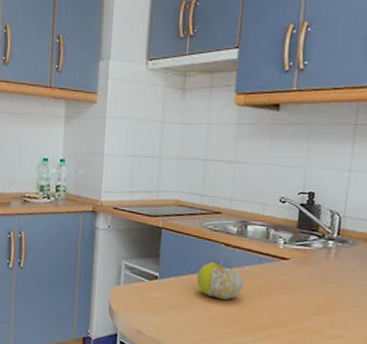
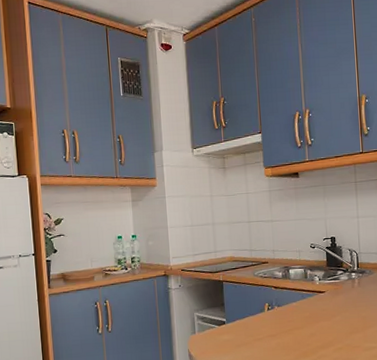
fruit: present [197,262,244,300] -> none [256,303,294,333]

